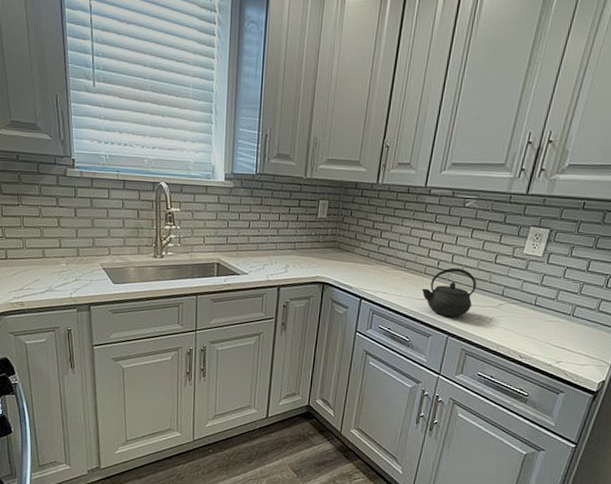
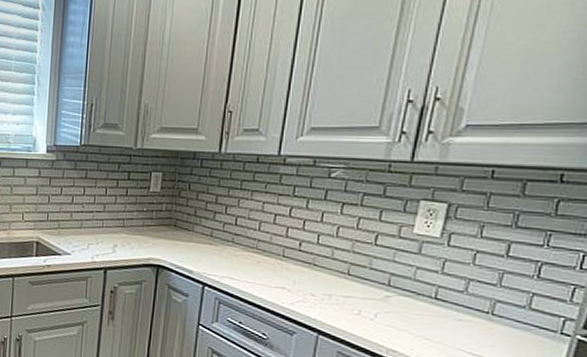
kettle: present [421,267,477,317] -> none [280,249,353,311]

